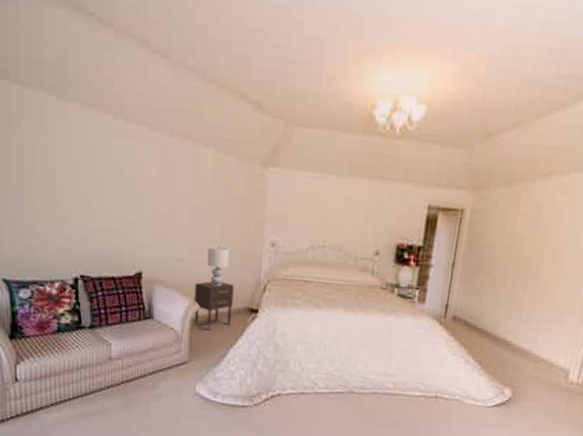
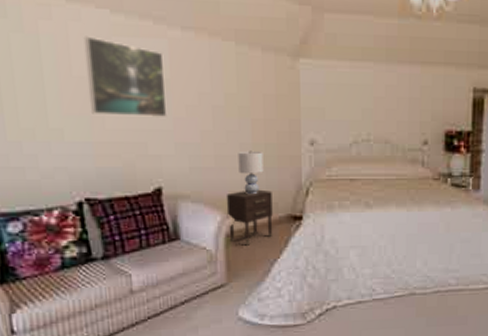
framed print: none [90,137,153,212] -> present [83,36,168,118]

